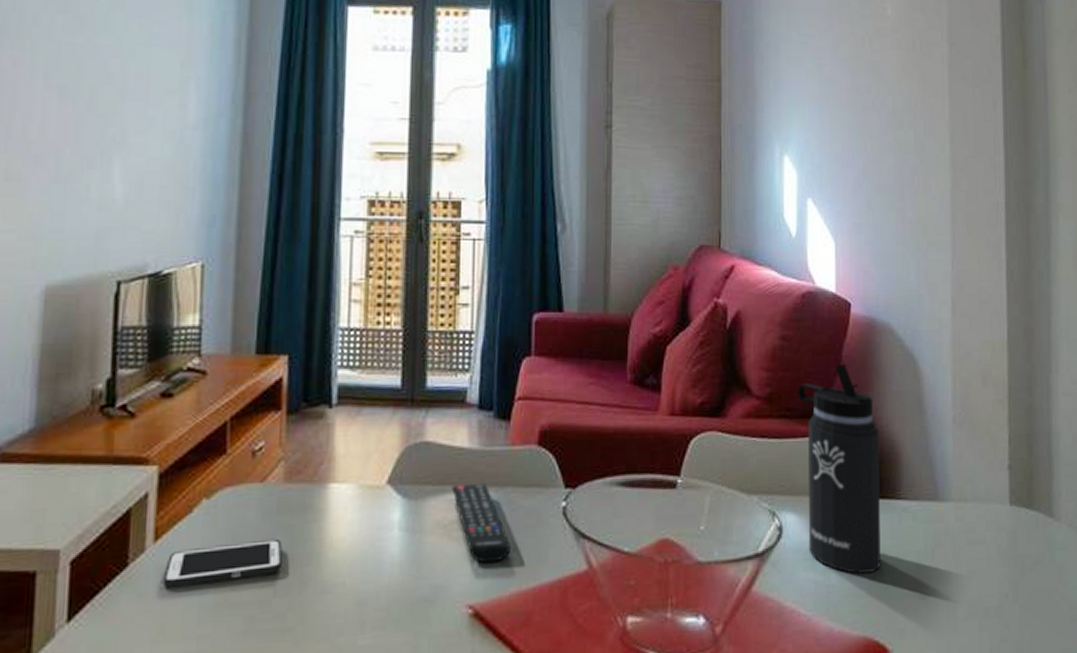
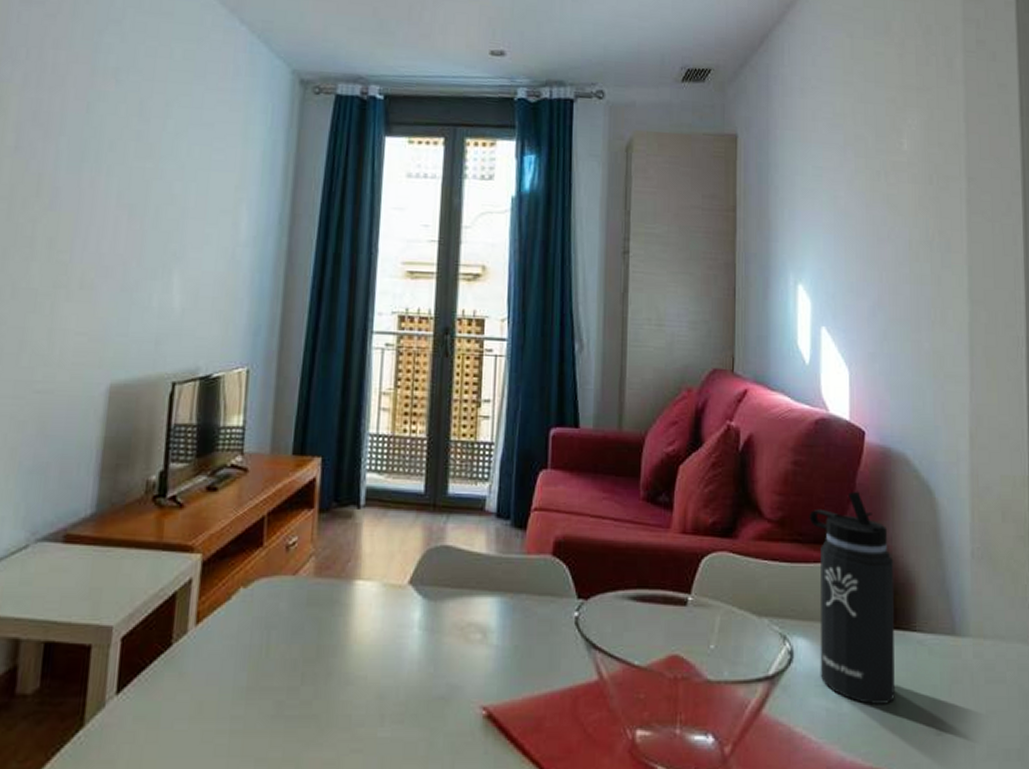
cell phone: present [162,540,282,588] -> none [202,630,311,669]
remote control: present [452,484,510,564] -> none [469,589,524,667]

